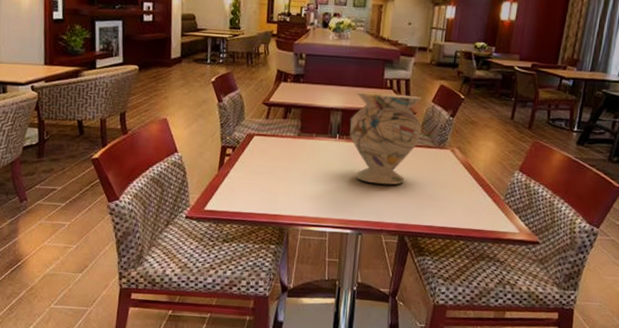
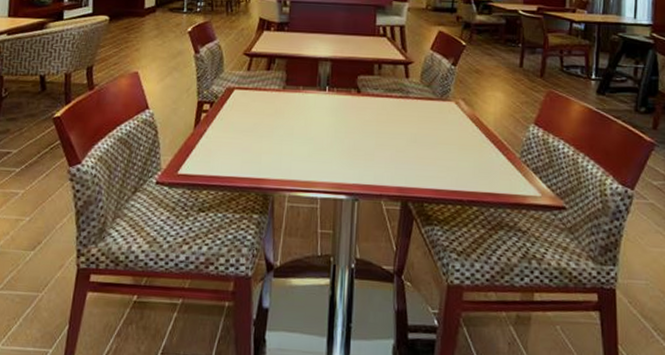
decorative vase: present [349,91,423,185] -> none [340,39,420,143]

